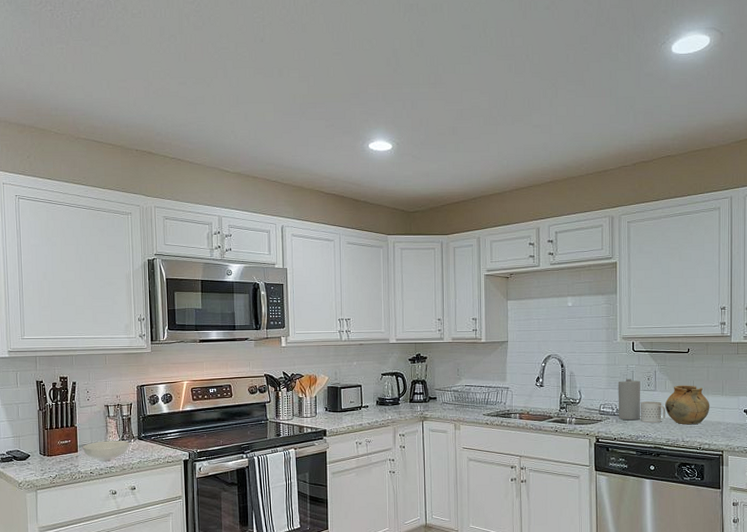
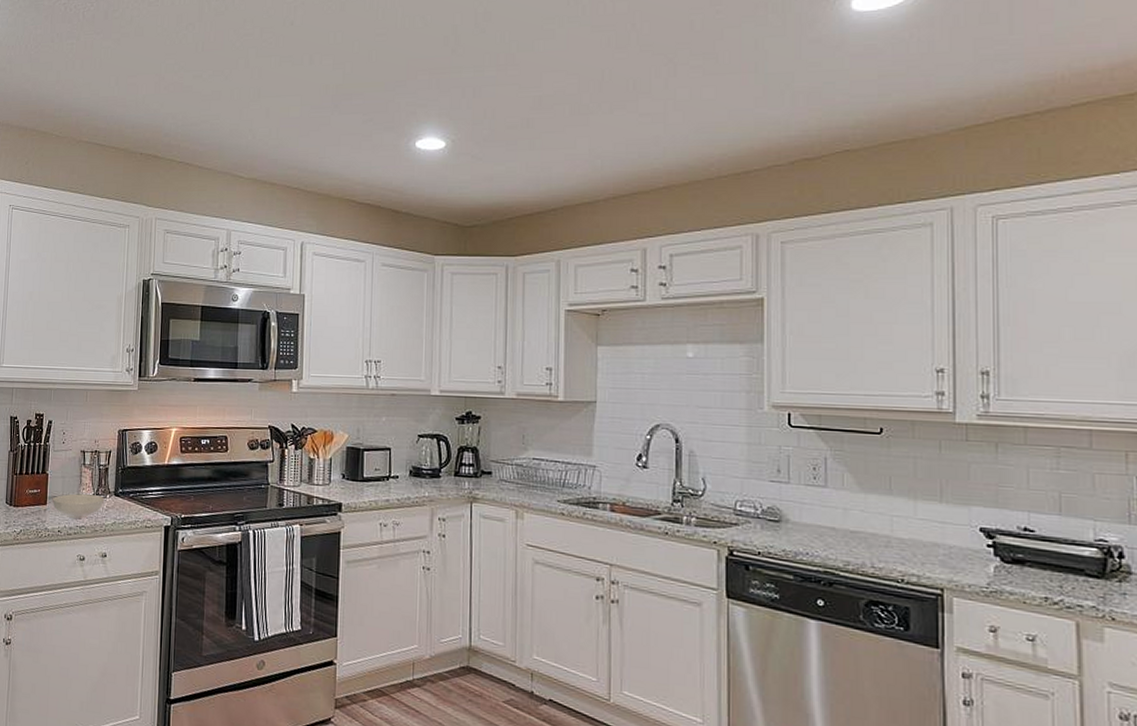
paper towel holder: present [618,378,641,421] -> none [764,465,802,529]
mug: present [640,401,665,423] -> none [800,501,843,536]
ceramic pot: present [665,385,710,425] -> none [843,481,919,544]

